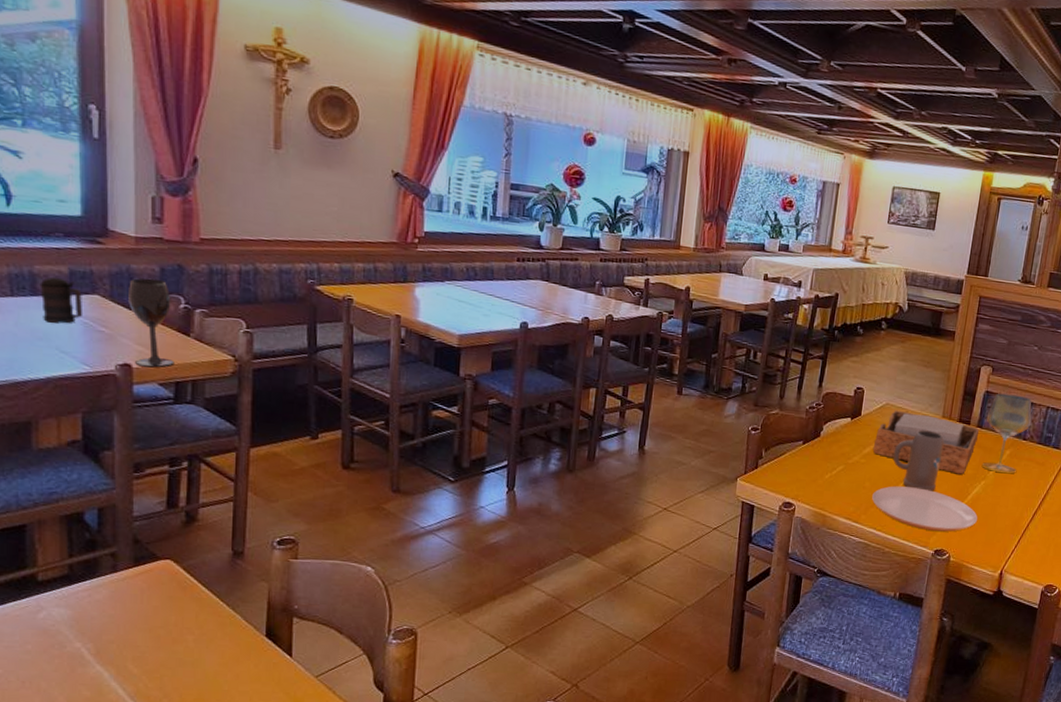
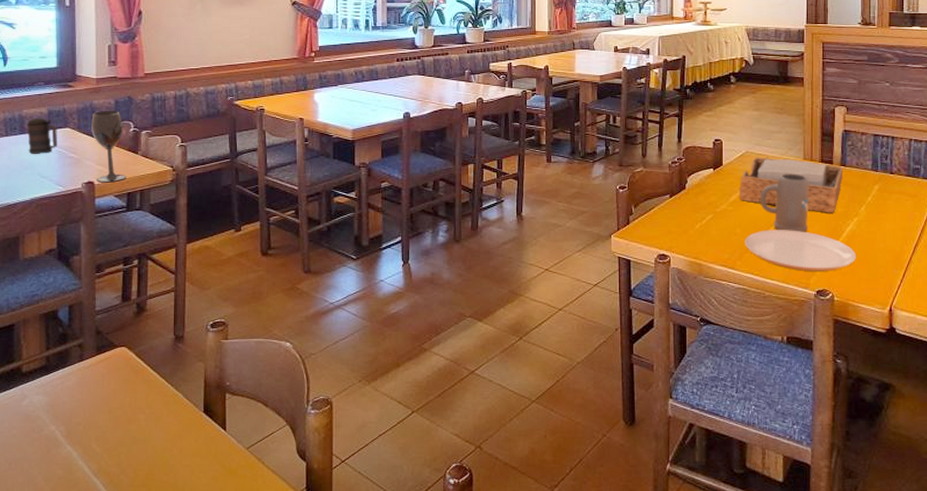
wine glass: present [981,393,1032,474] -> none [848,131,896,209]

